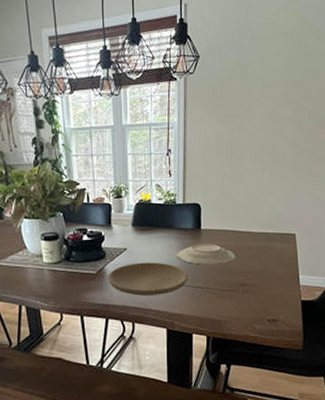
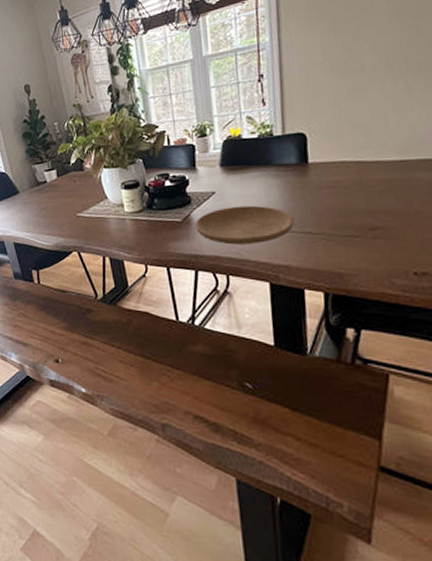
plate: present [176,243,235,265] -> none [277,179,359,206]

